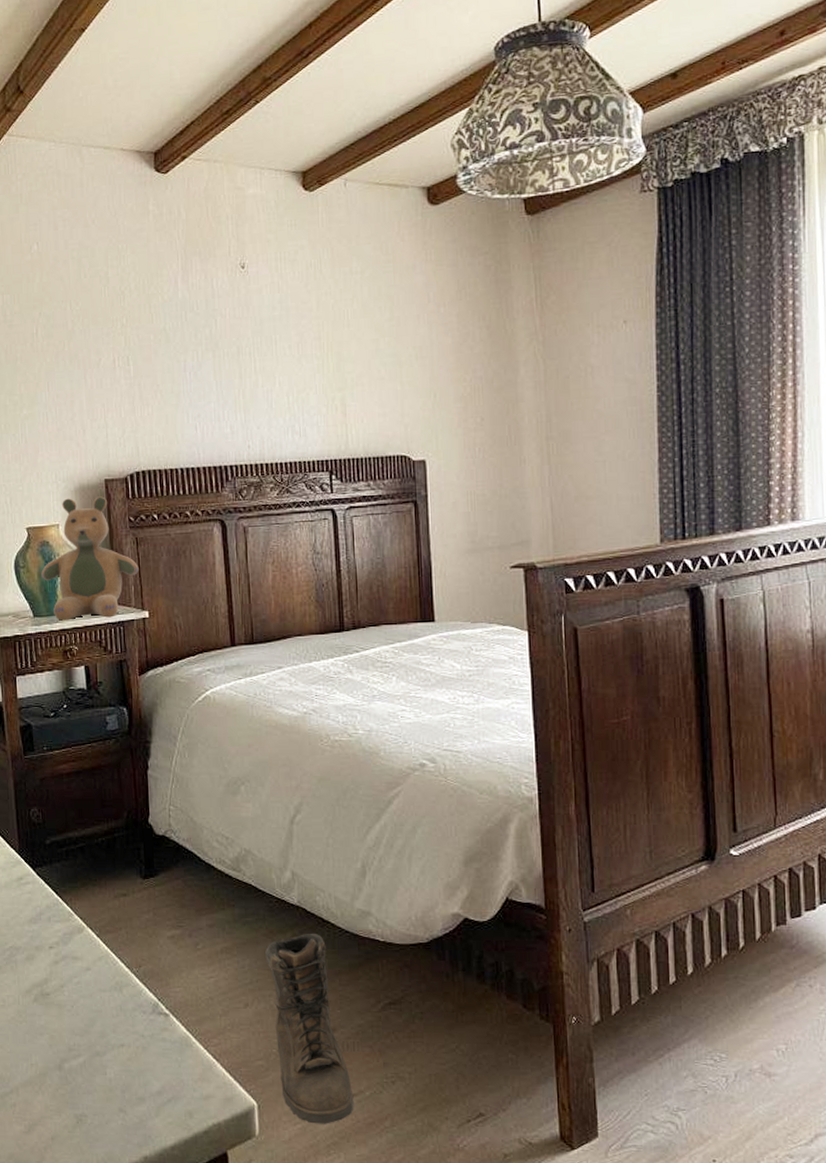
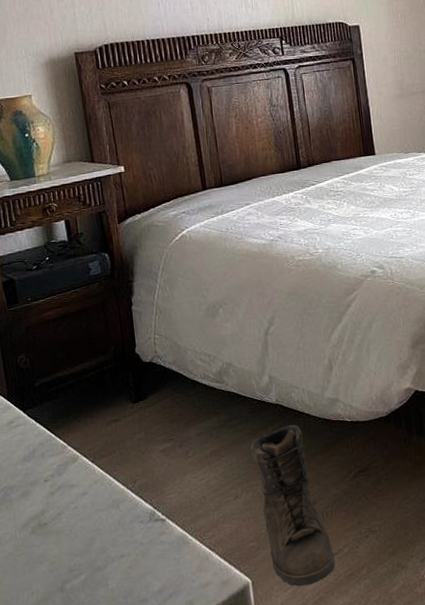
teddy bear: present [41,496,139,621] -> none [16,68,113,182]

